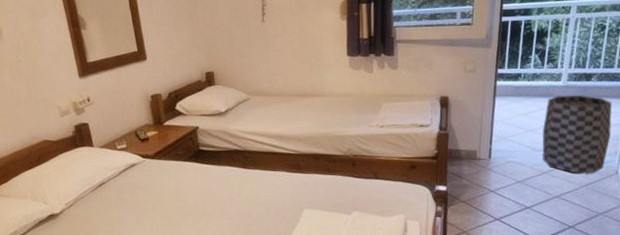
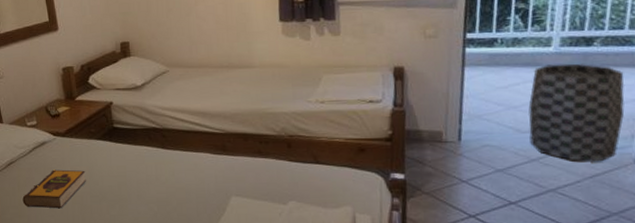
hardback book: none [113,189,175,225] -> present [22,169,87,209]

